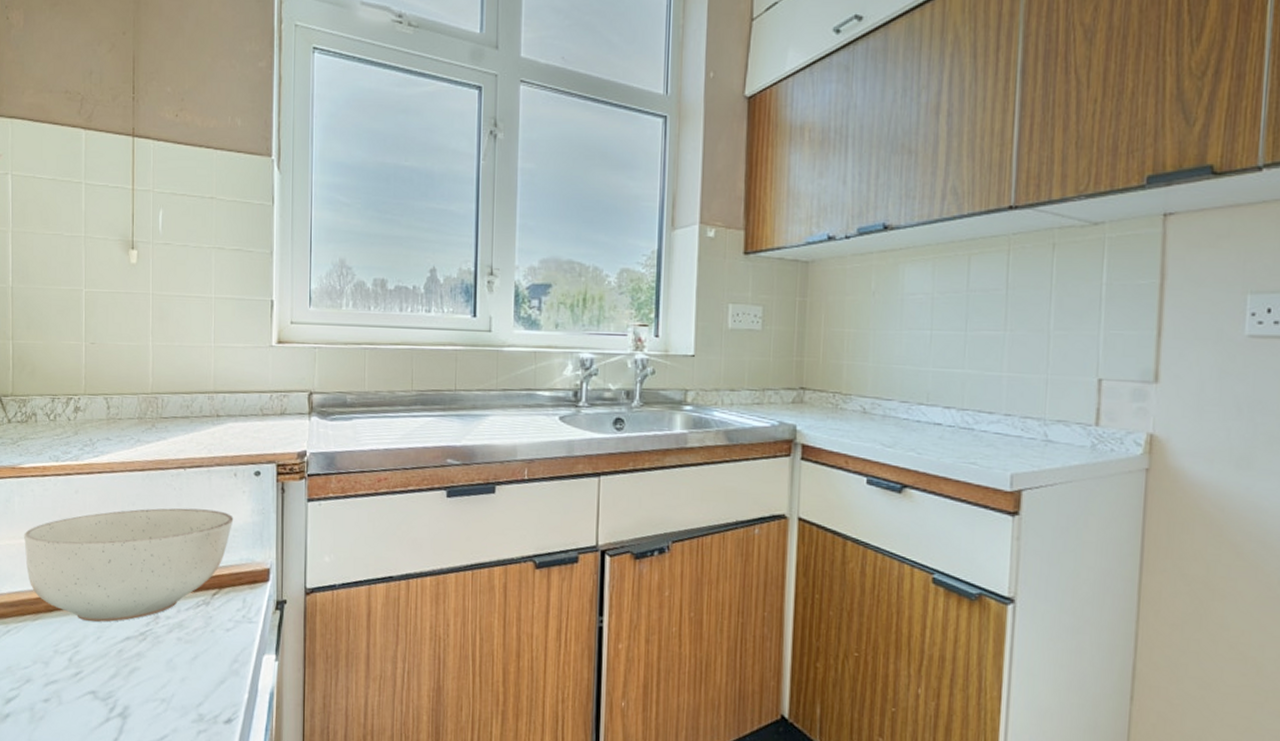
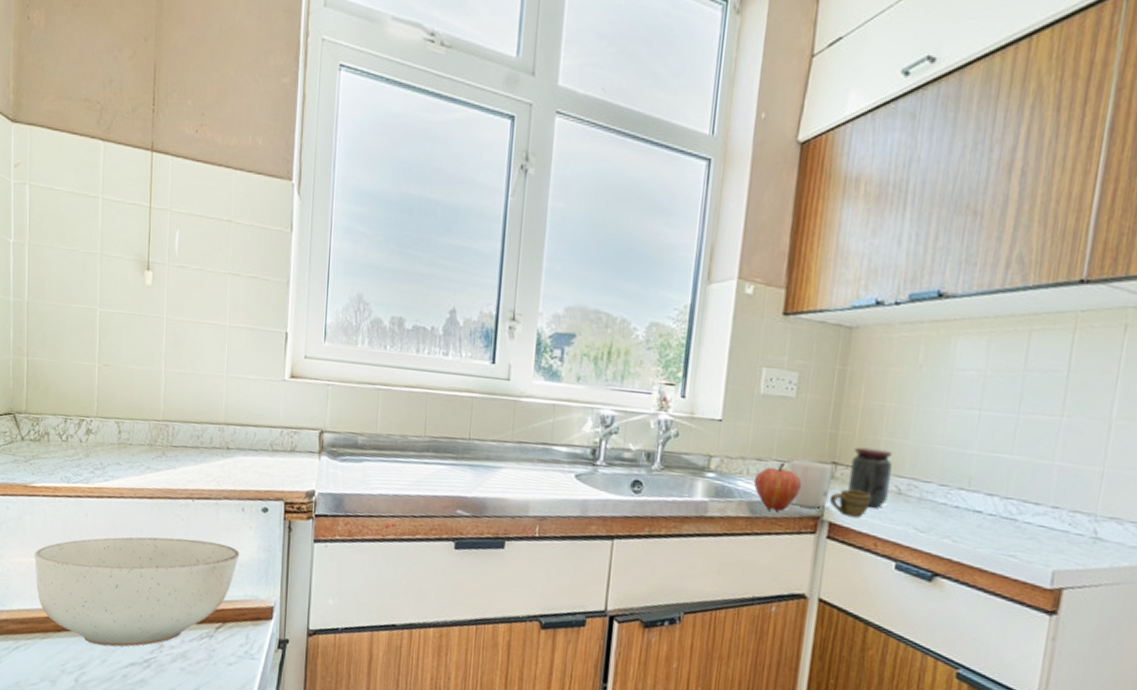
fruit: none [728,391,773,438] -> present [753,462,801,512]
mug: none [761,387,802,432] -> present [789,459,833,509]
cup: none [800,412,838,439] -> present [829,489,870,519]
jar: none [816,371,856,428] -> present [847,446,893,508]

